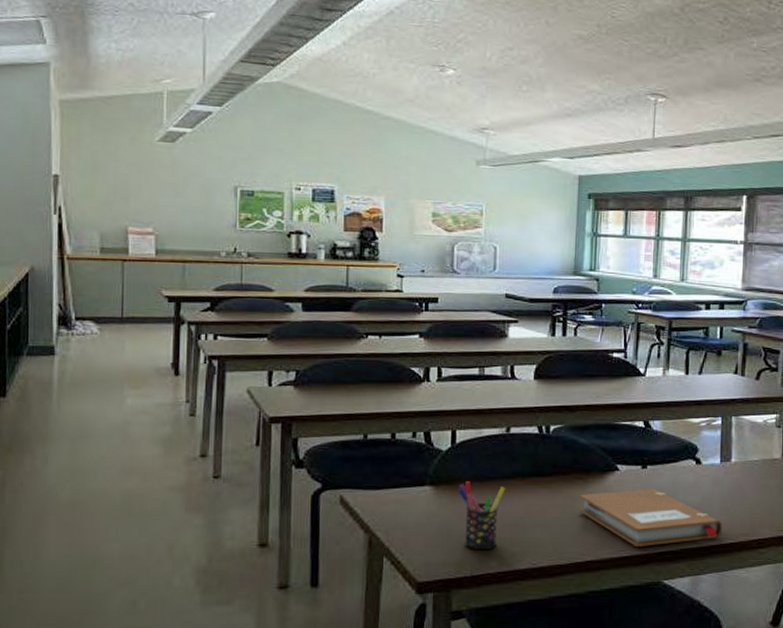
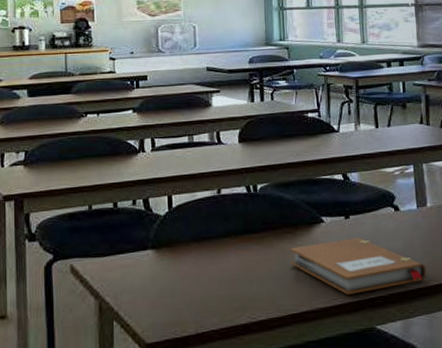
pen holder: present [459,481,506,551] -> none [178,243,221,309]

